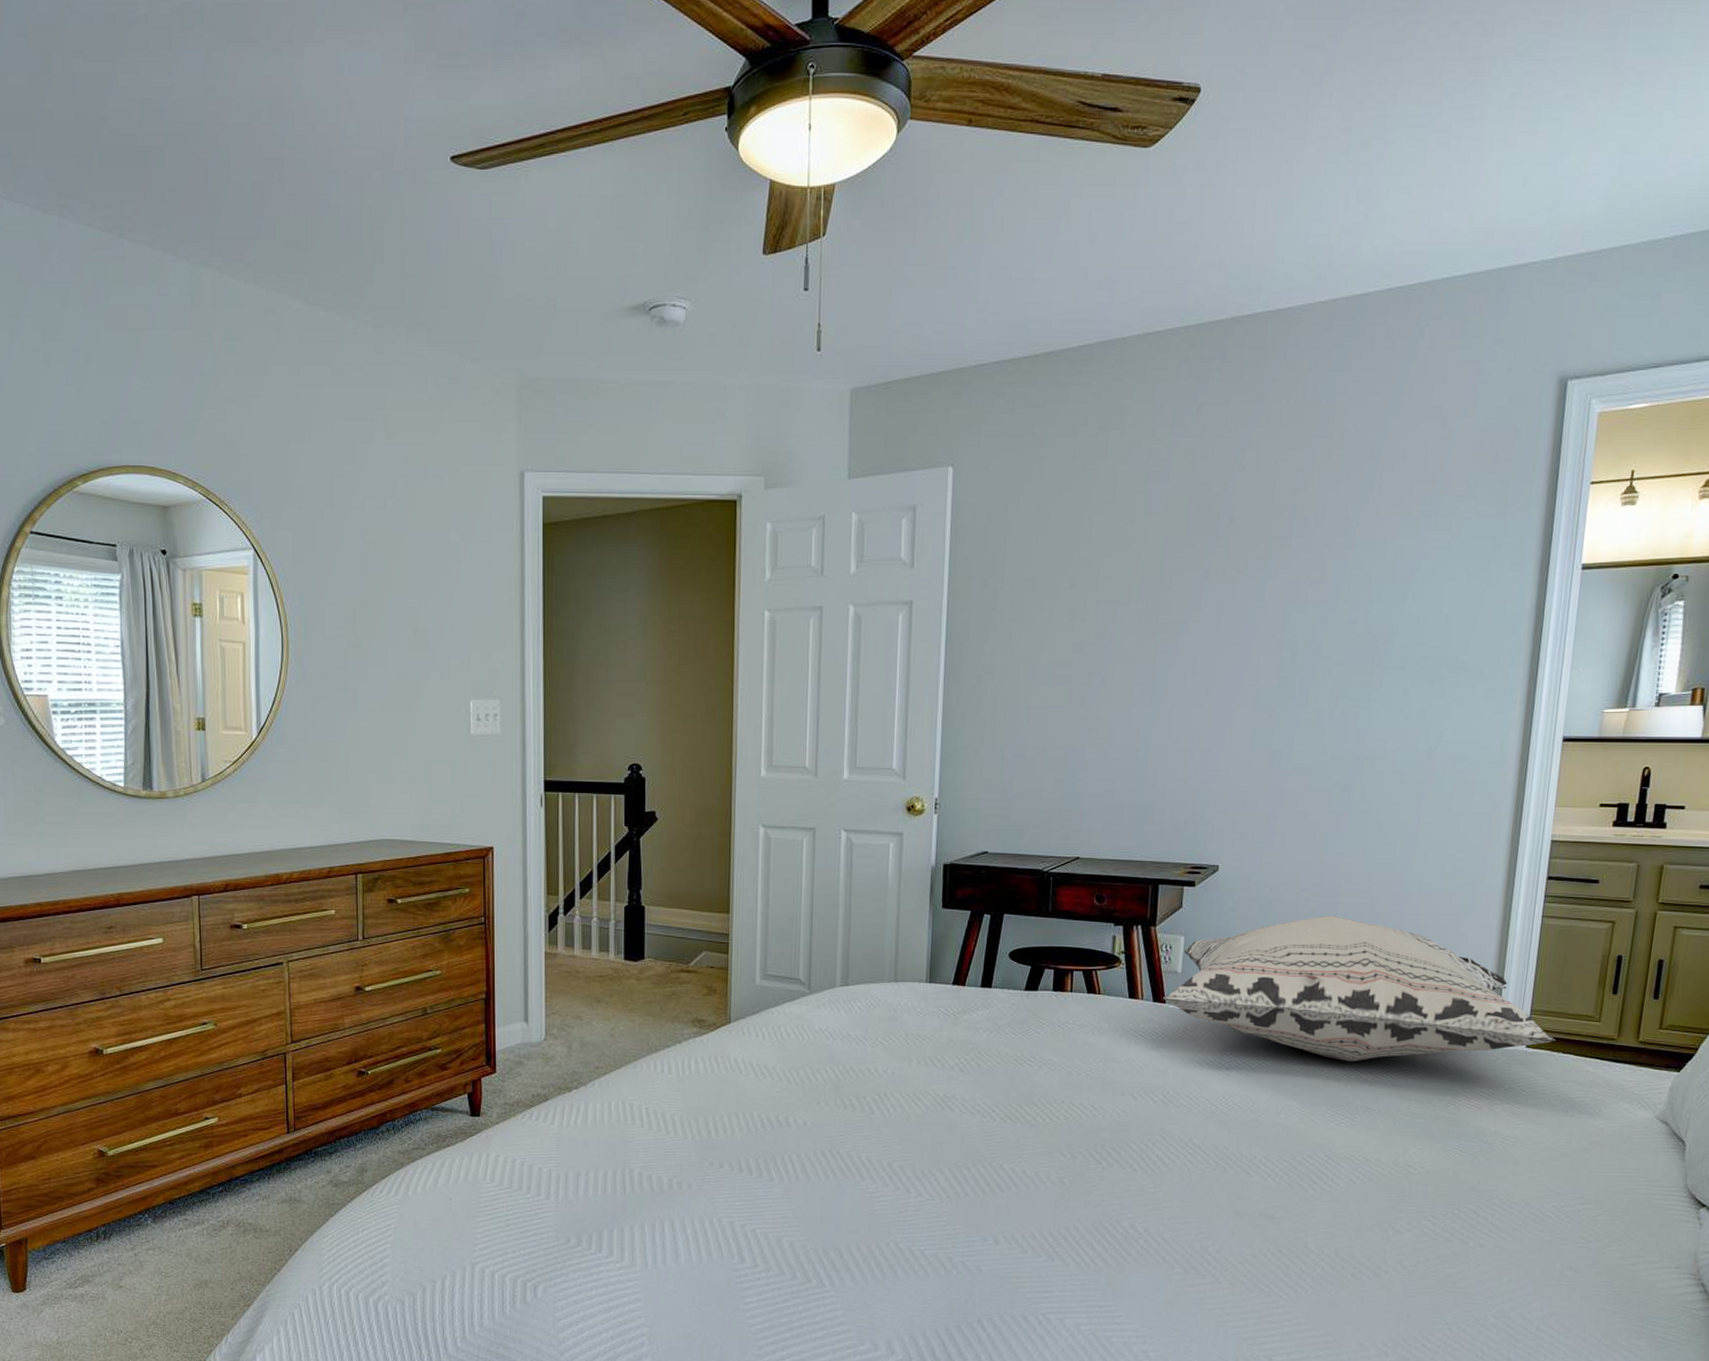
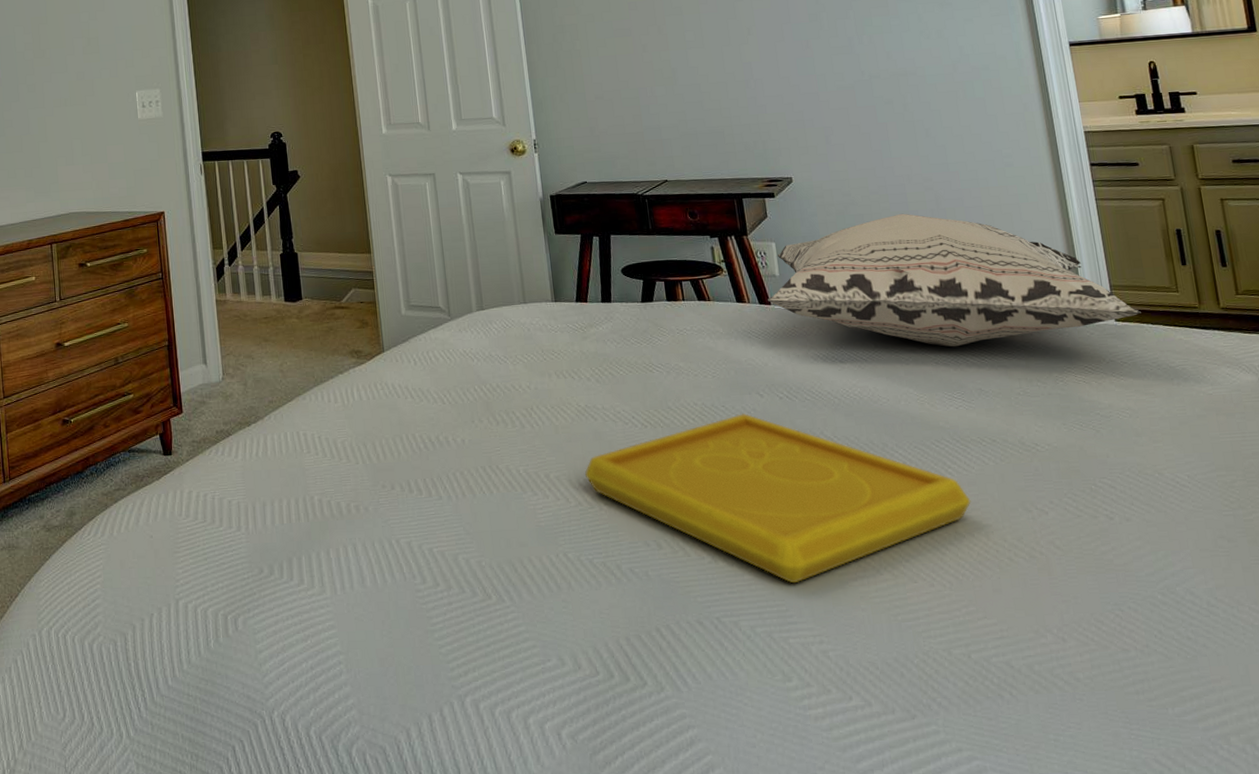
serving tray: none [931,1115,1329,1286] -> present [585,414,971,584]

